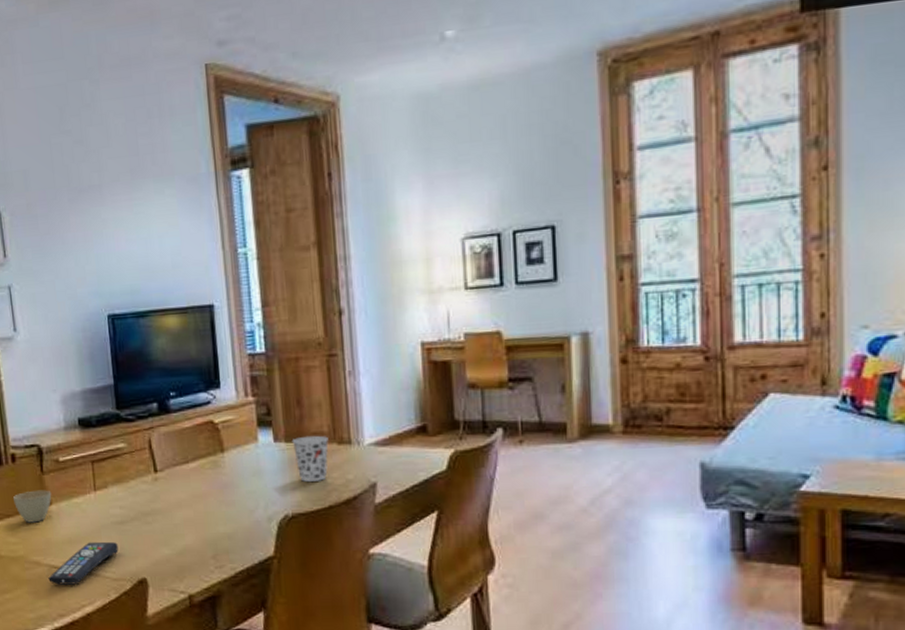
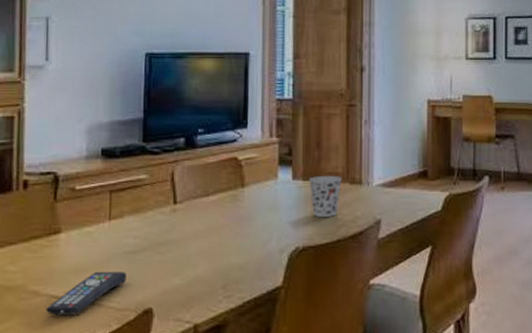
cup: present [13,490,52,523] -> none [19,218,63,251]

